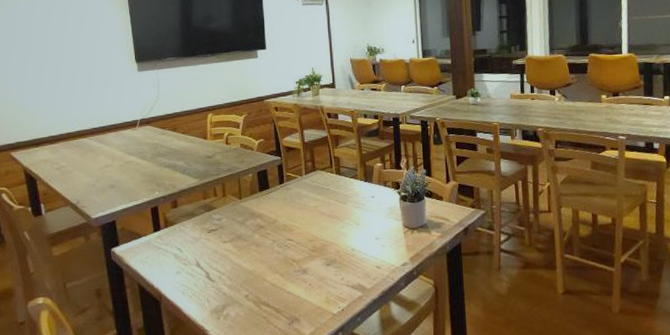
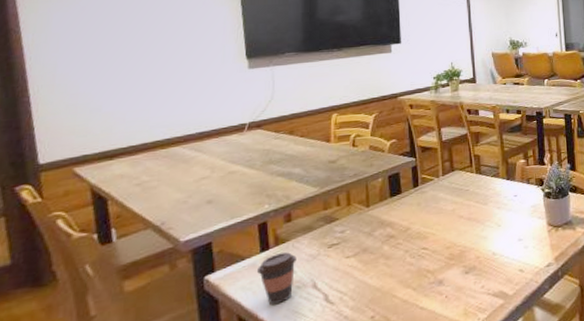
coffee cup: none [152,234,183,278] -> present [257,252,296,305]

